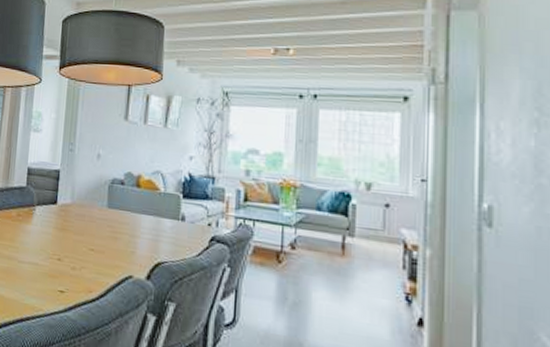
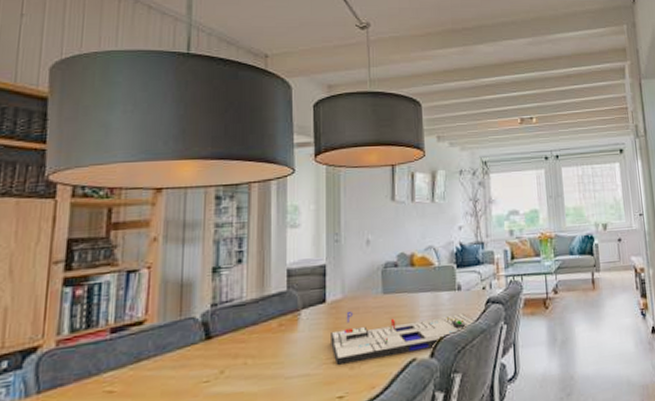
board game: none [57,216,198,272] -> present [331,310,477,365]

